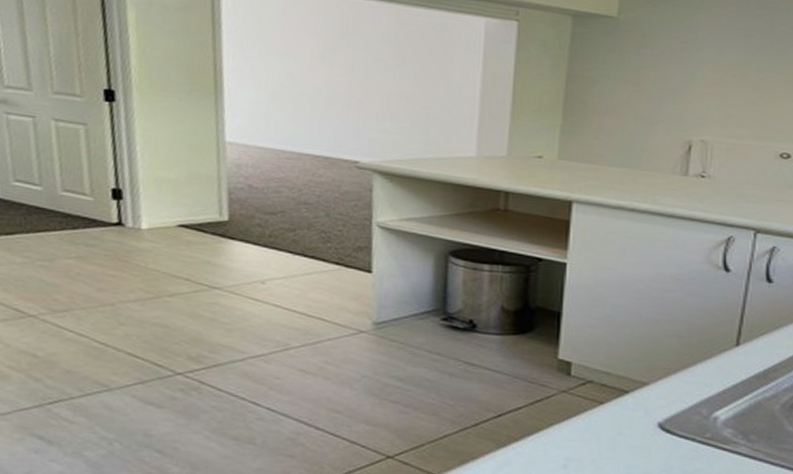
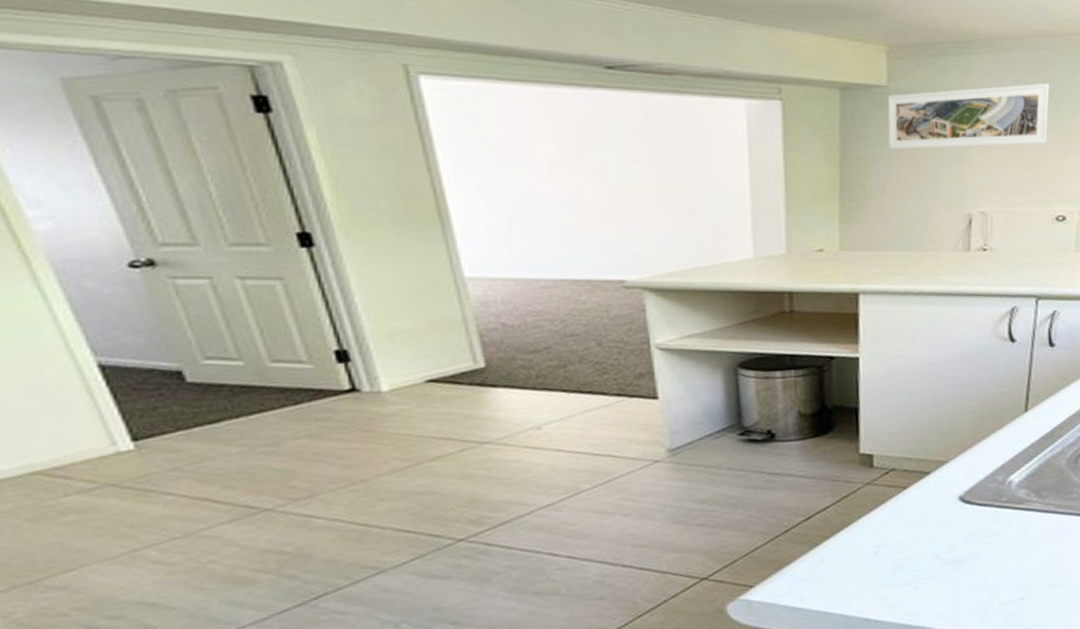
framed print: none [614,25,779,83] -> present [887,83,1049,150]

